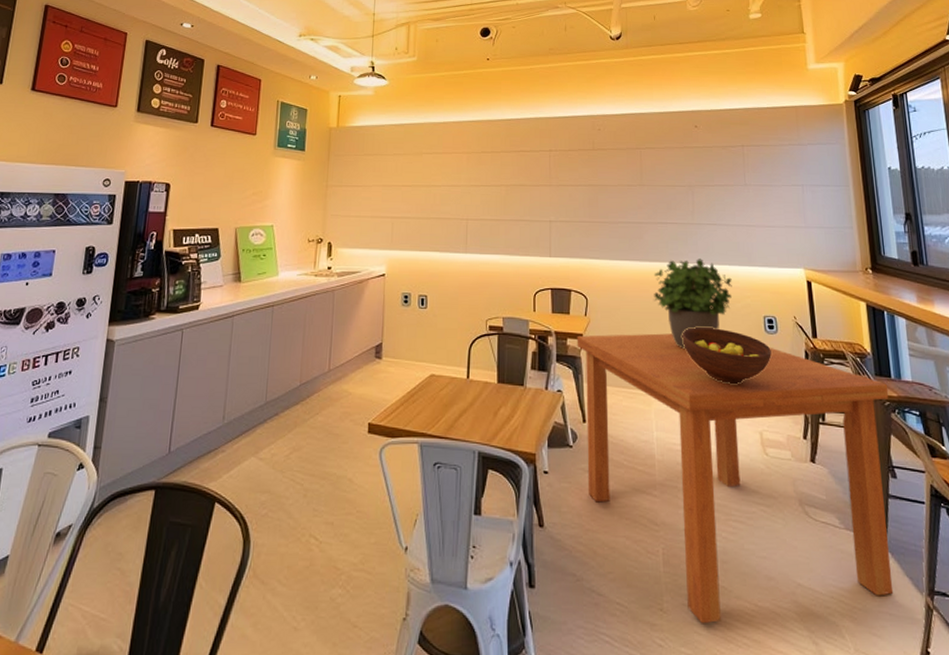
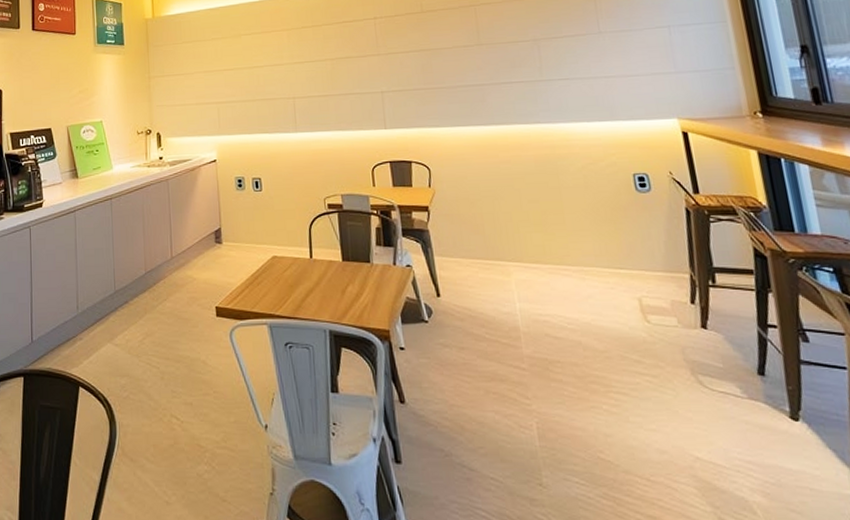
dining table: present [576,333,894,624] -> none [422,199,814,499]
potted plant: present [654,259,732,349] -> none [502,117,594,214]
fruit bowl: present [682,327,772,384] -> none [539,190,646,249]

